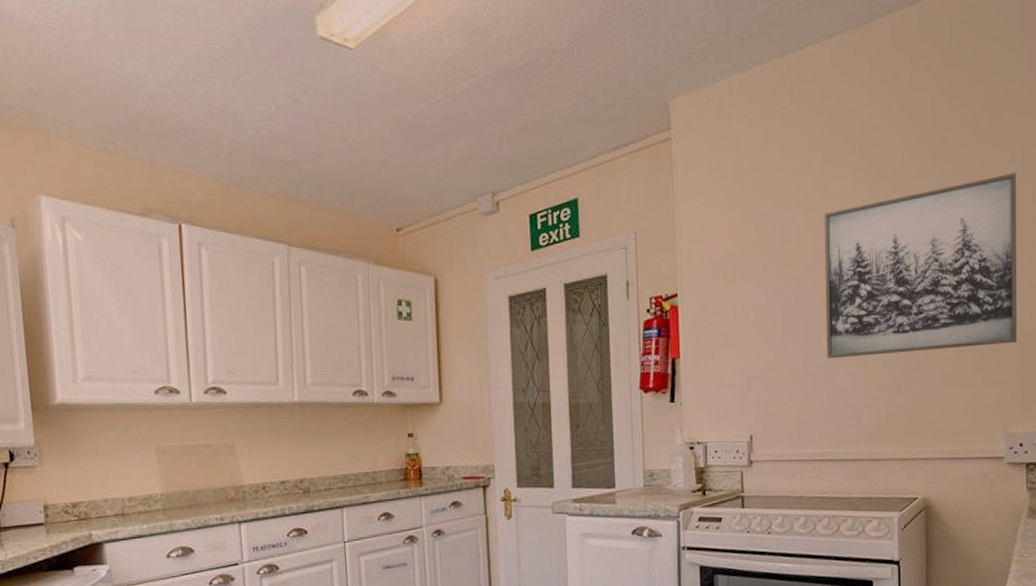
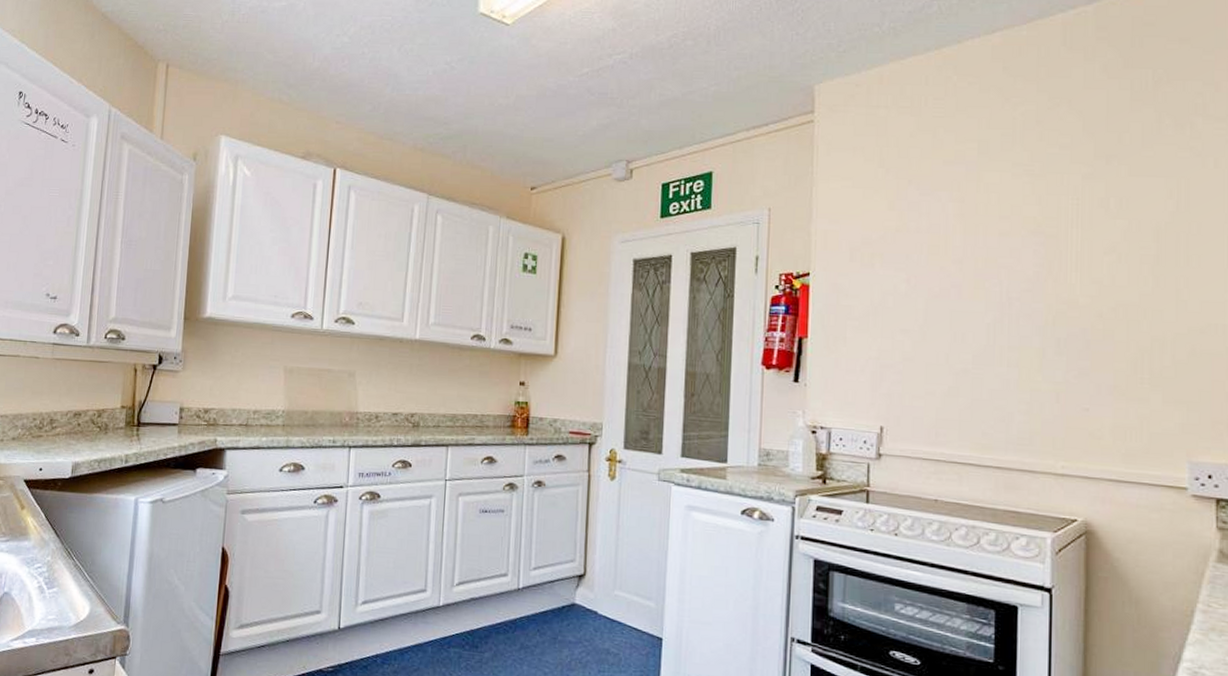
wall art: present [824,173,1018,359] -> none [973,179,1209,362]

